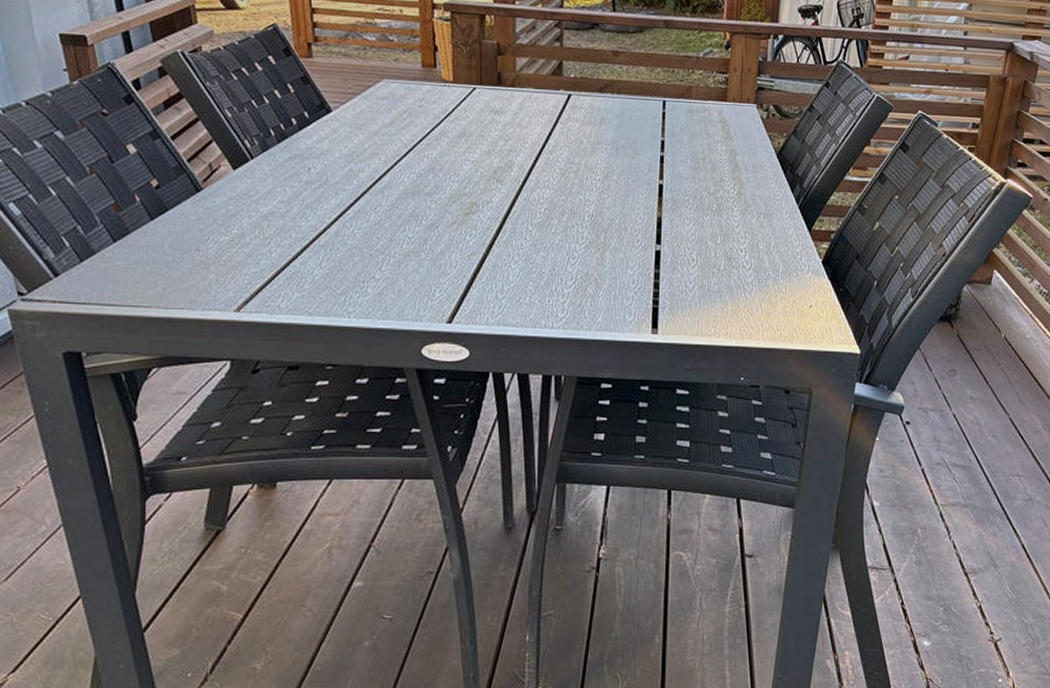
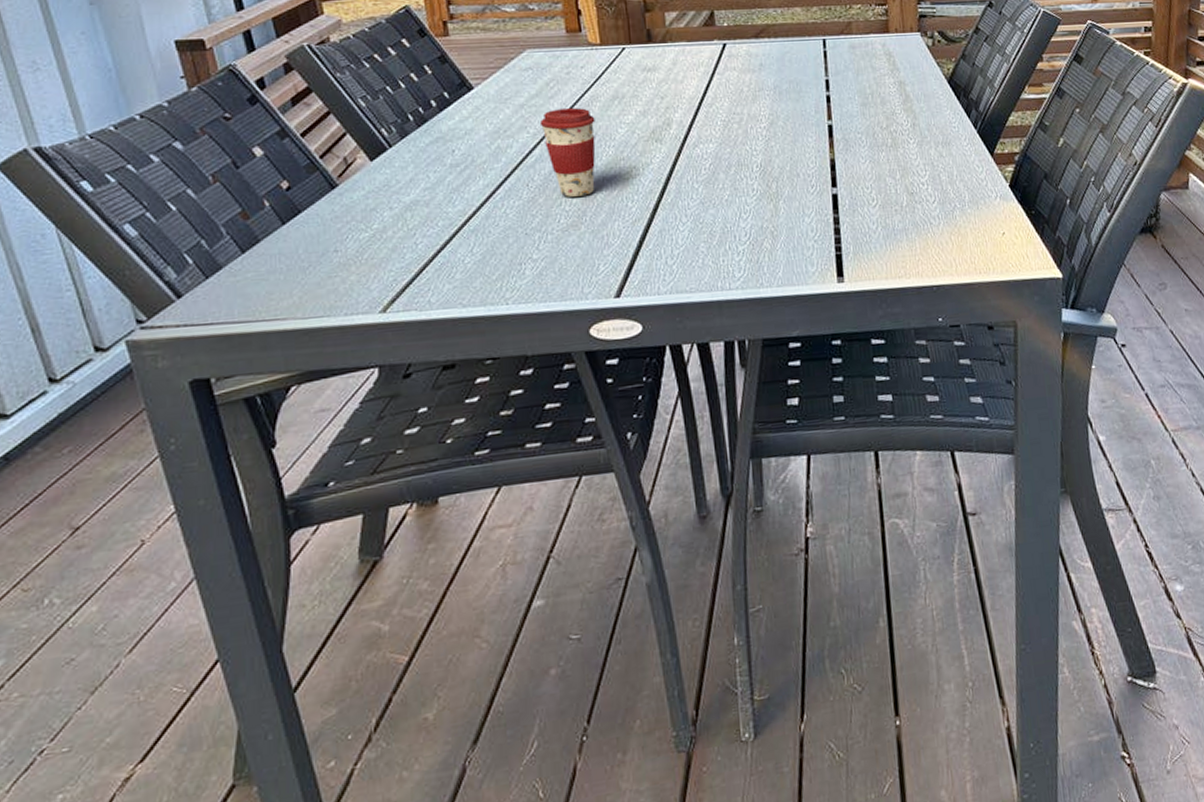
coffee cup: none [390,139,442,225] -> present [539,107,596,197]

